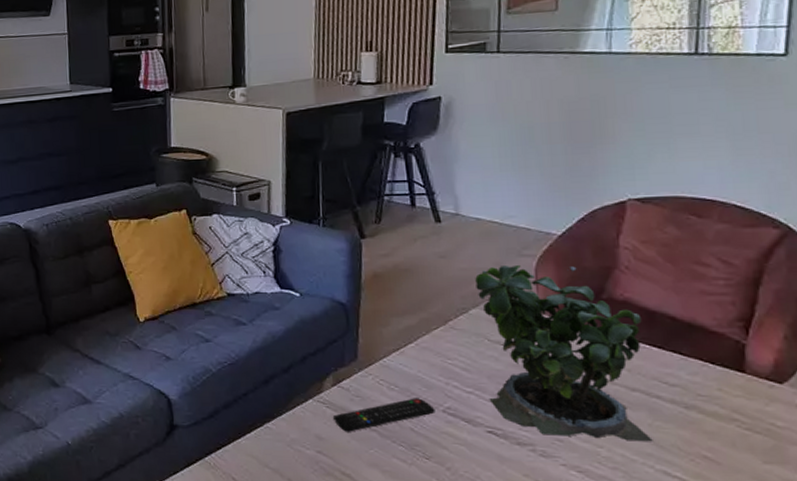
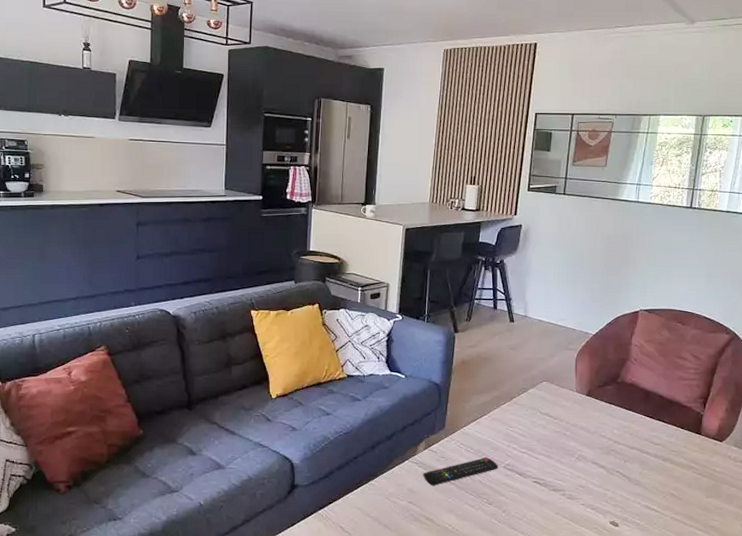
potted plant: present [475,264,655,442] -> none [534,355,642,485]

